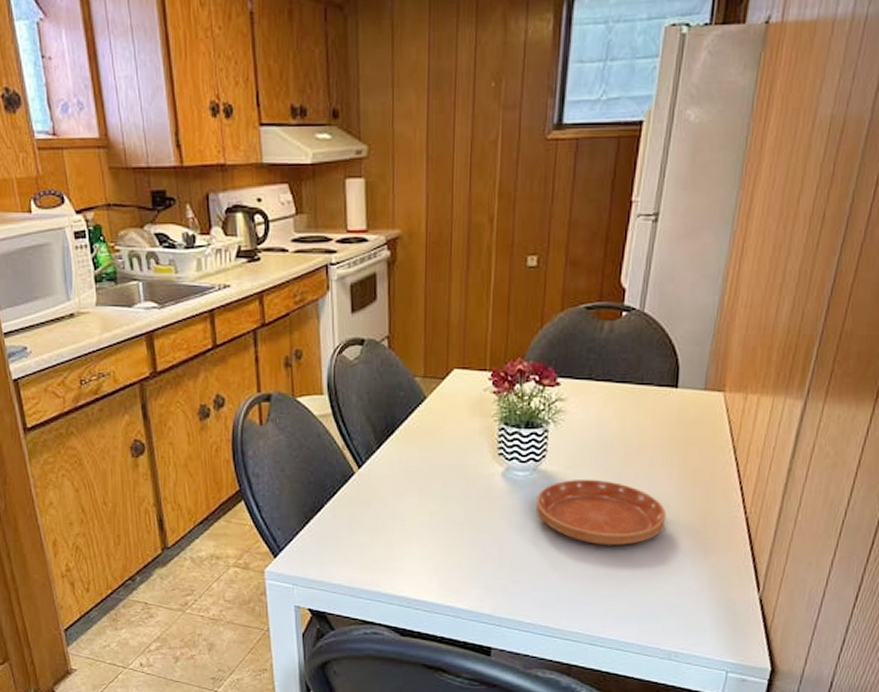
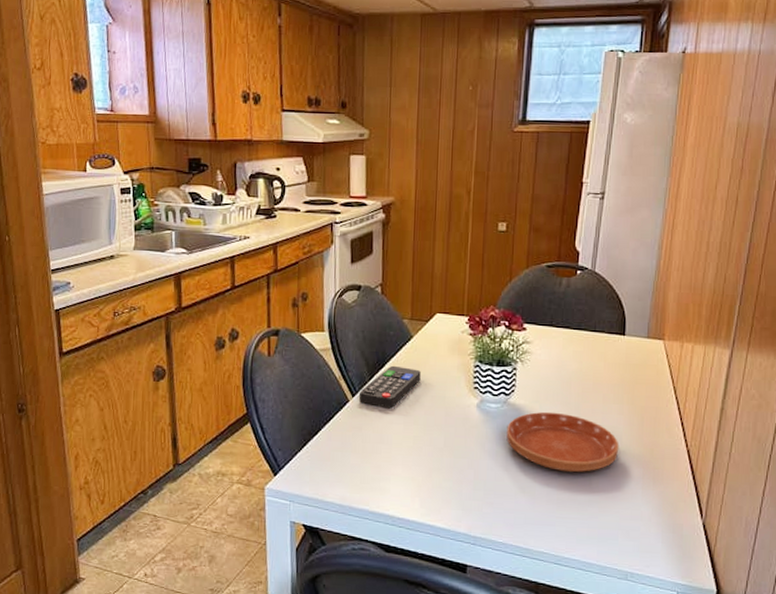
remote control: none [367,431,437,480] -> present [359,365,421,409]

